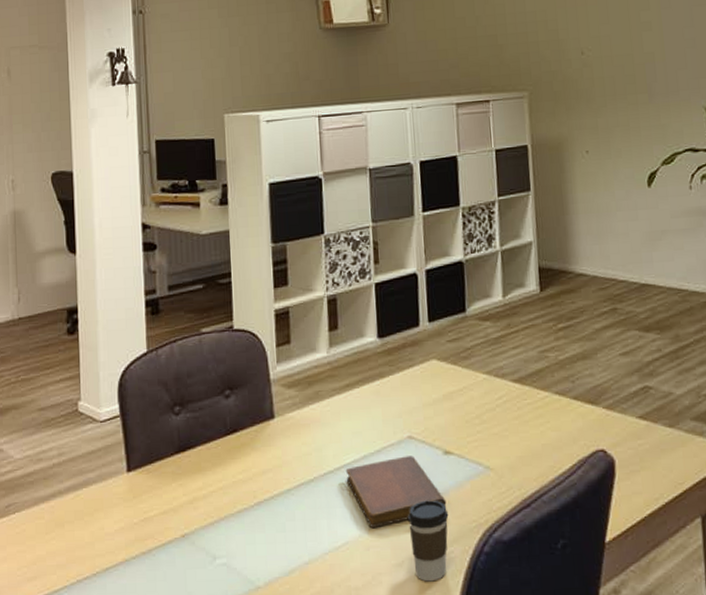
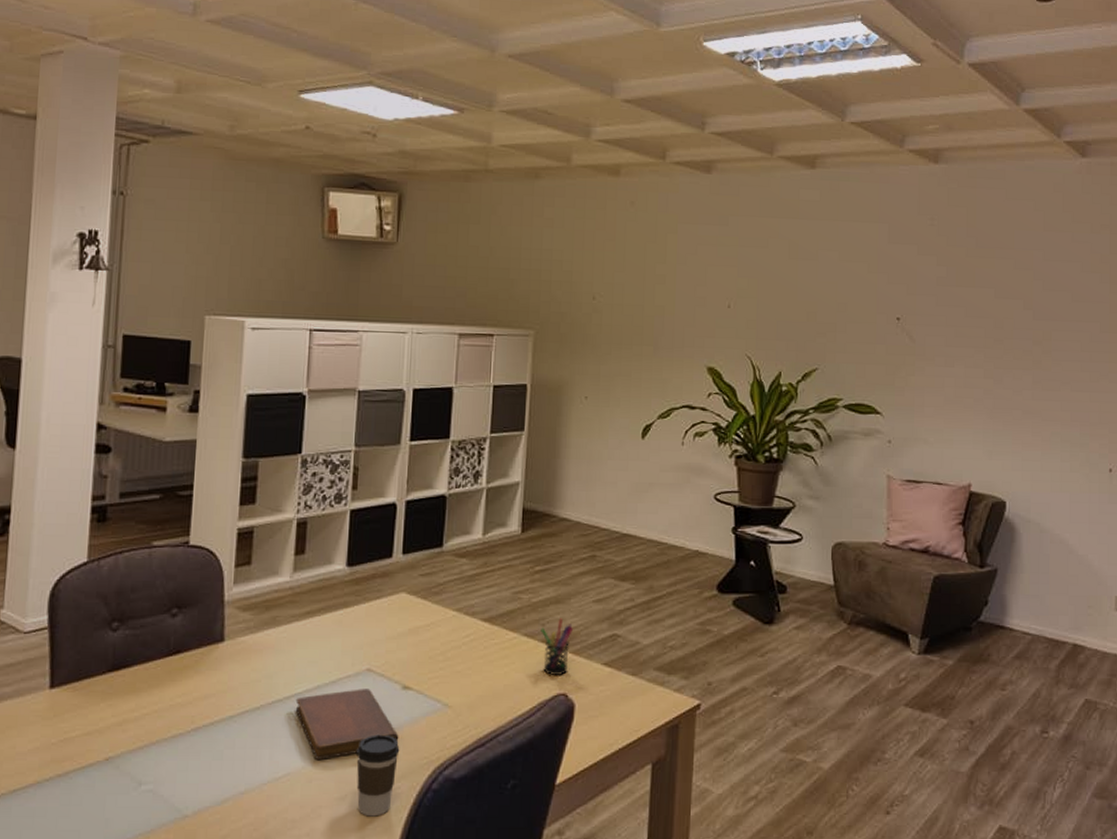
pen holder: none [571,374,604,433] -> present [541,618,574,676]

